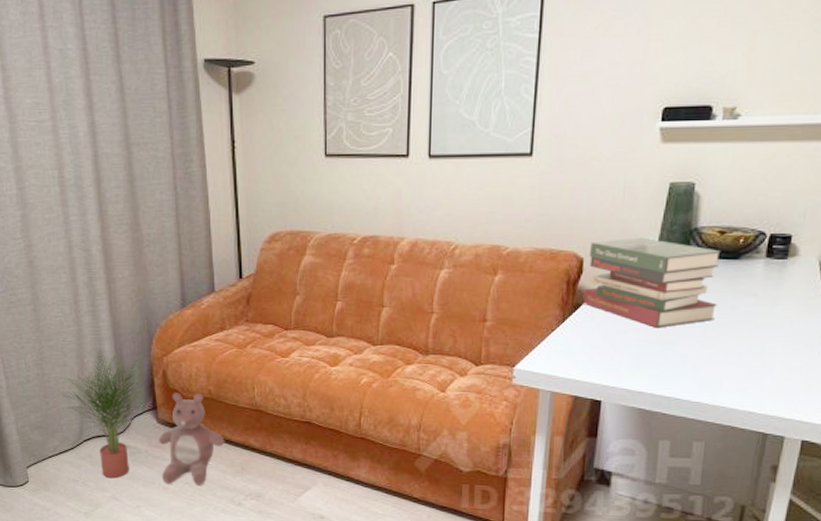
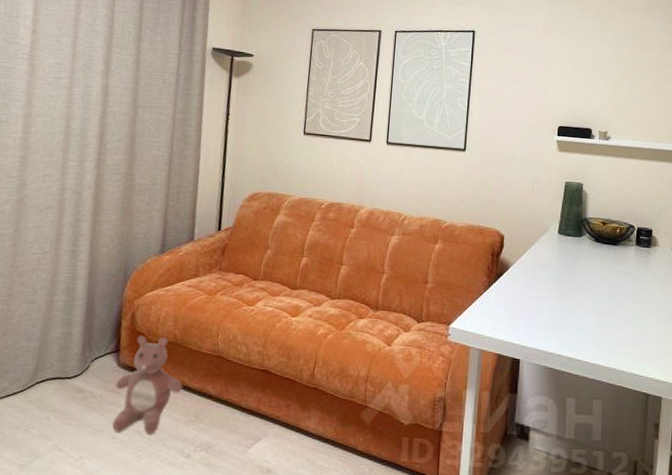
potted plant: present [58,348,144,479] -> none [20,286,112,426]
books: present [584,237,721,328] -> none [505,221,605,298]

